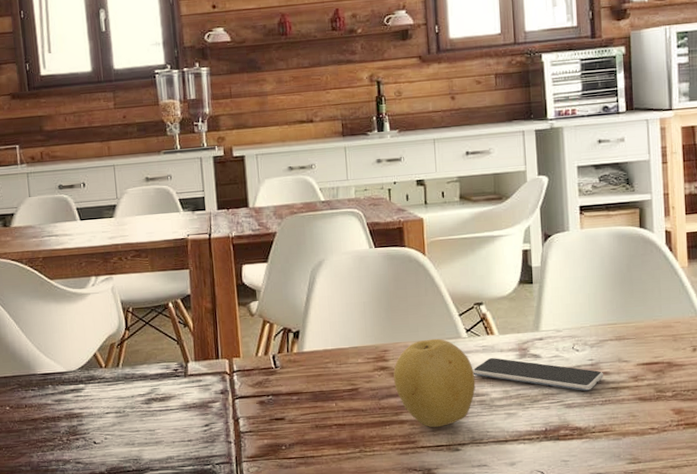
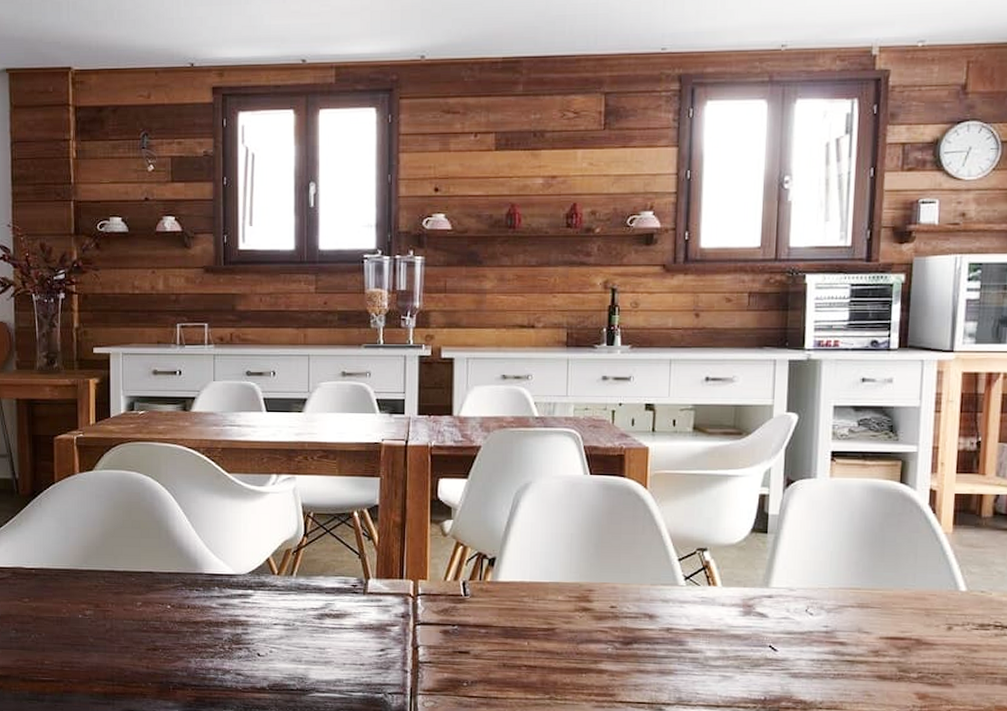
fruit: present [393,338,476,428] -> none [596,583,690,682]
smartphone: present [472,358,603,392] -> none [687,612,839,661]

